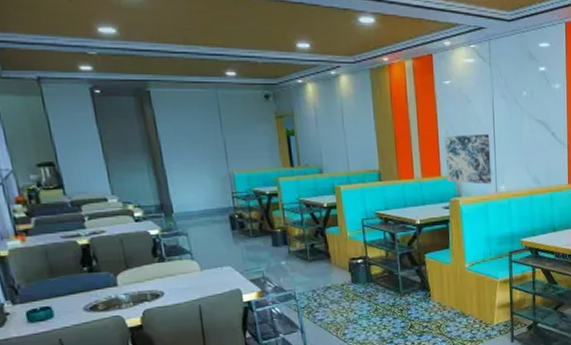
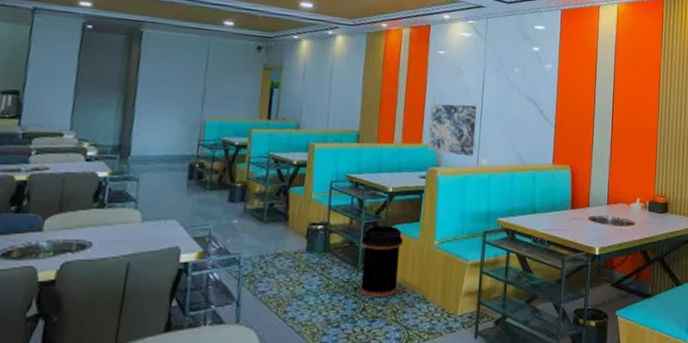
trash can: none [400,254,438,317] -> present [360,226,403,298]

